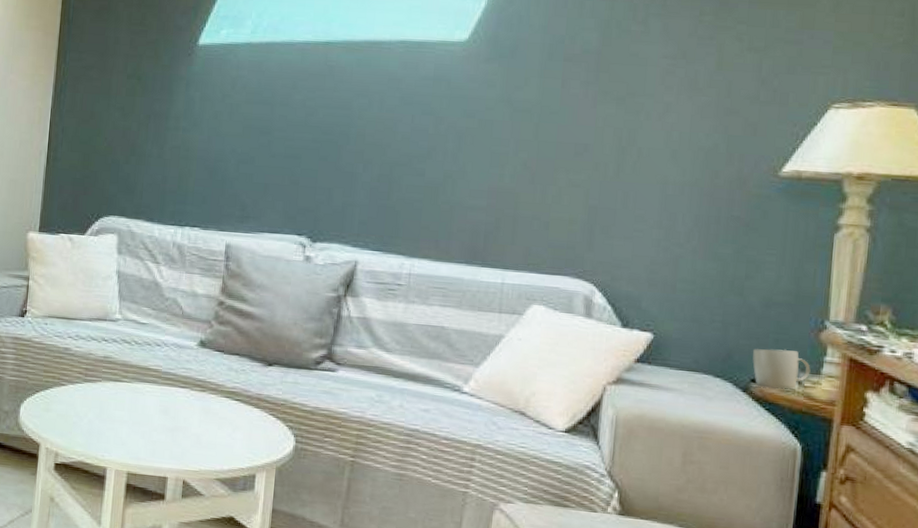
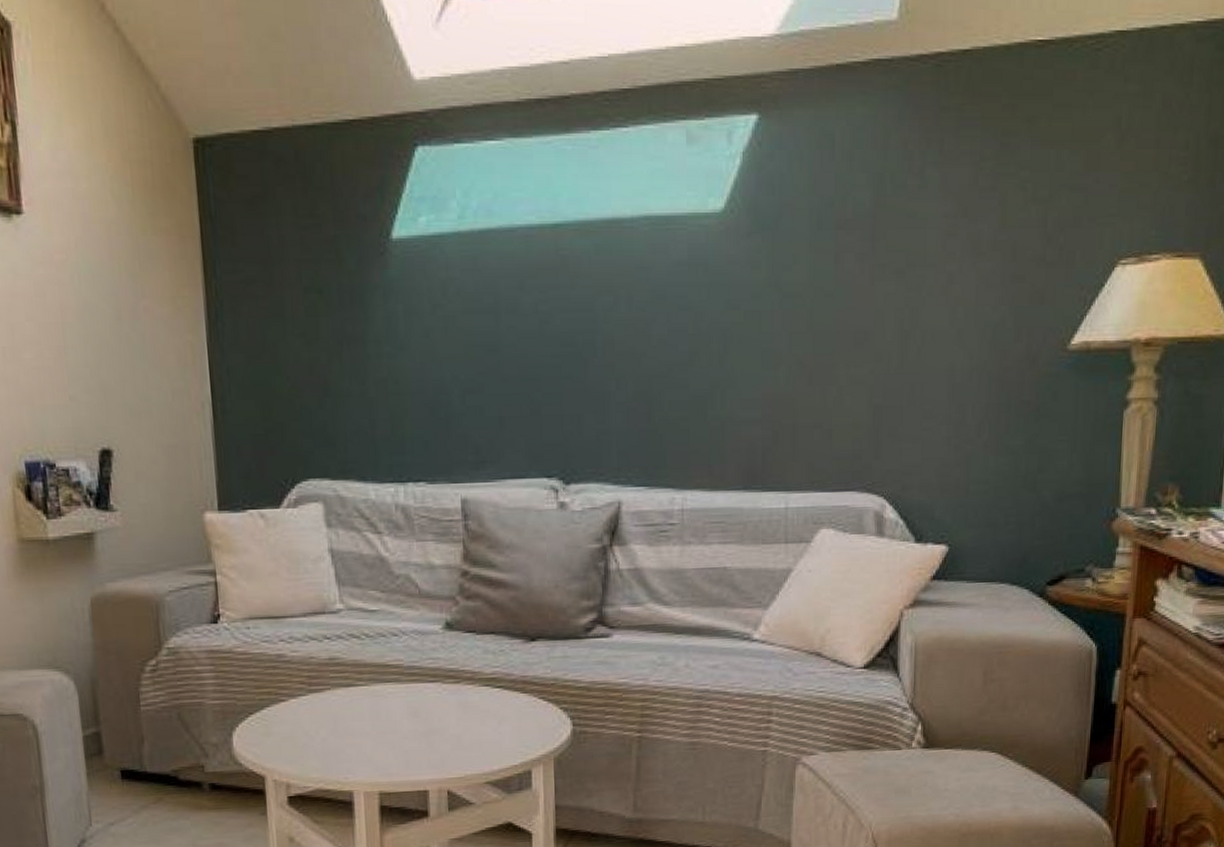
mug: present [752,348,811,390] -> none [1047,544,1104,590]

